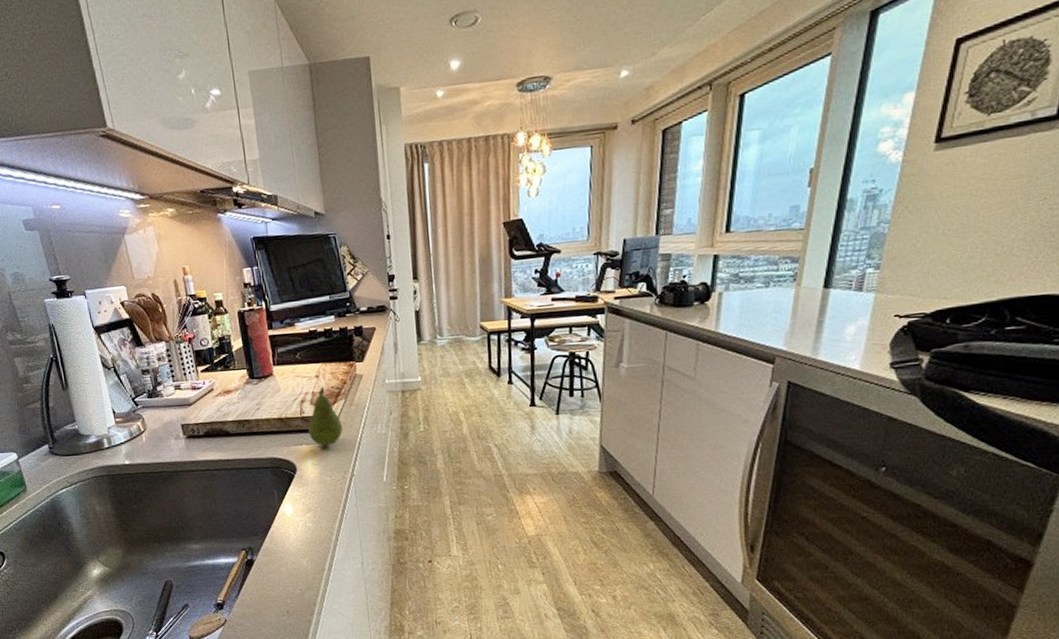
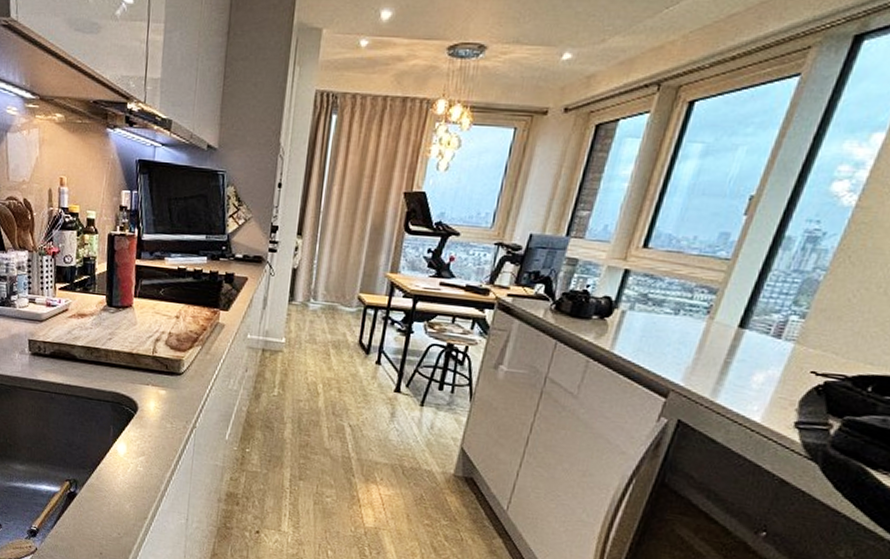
fruit: present [308,387,343,447] -> none [157,329,194,392]

